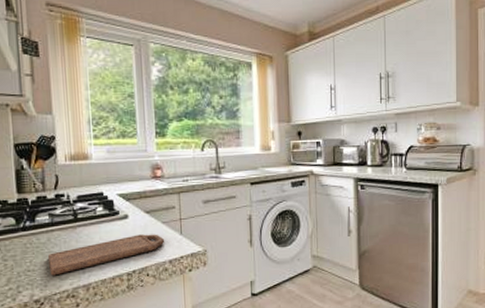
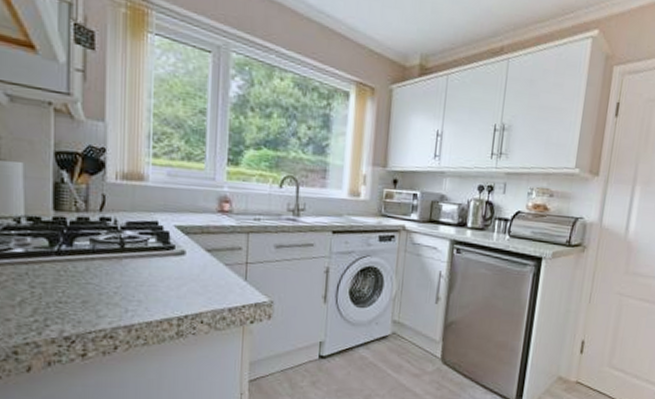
cutting board: present [48,234,164,276] -> none [85,275,225,312]

